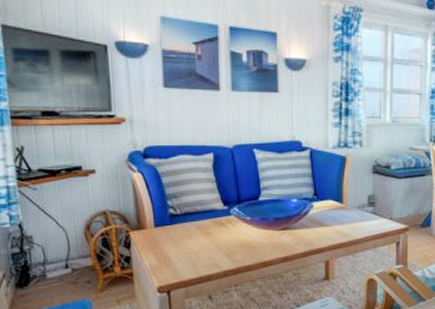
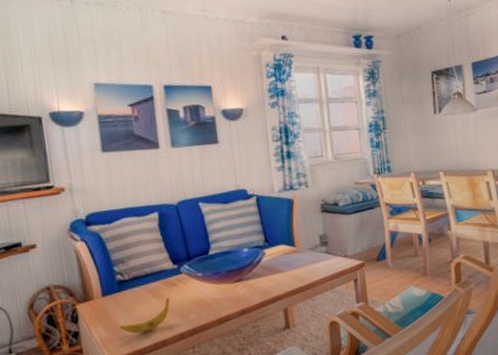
banana: none [168,236,217,265] -> present [119,298,170,334]

